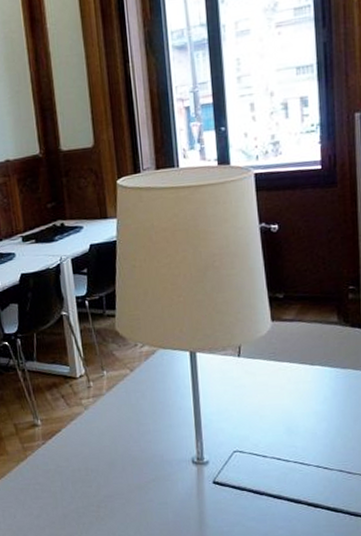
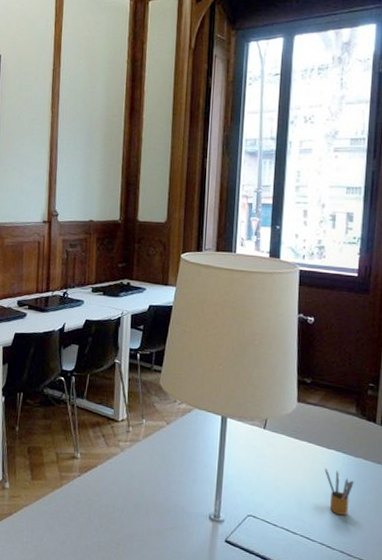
pencil box: none [311,385,345,433] -> present [325,467,354,515]

